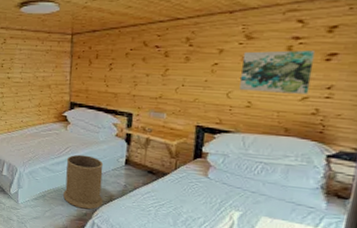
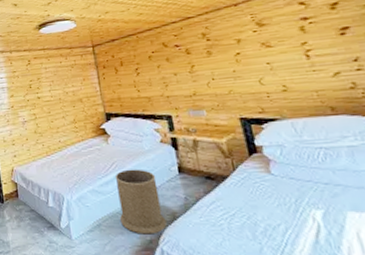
wall art: present [239,50,316,94] -> none [260,27,338,76]

